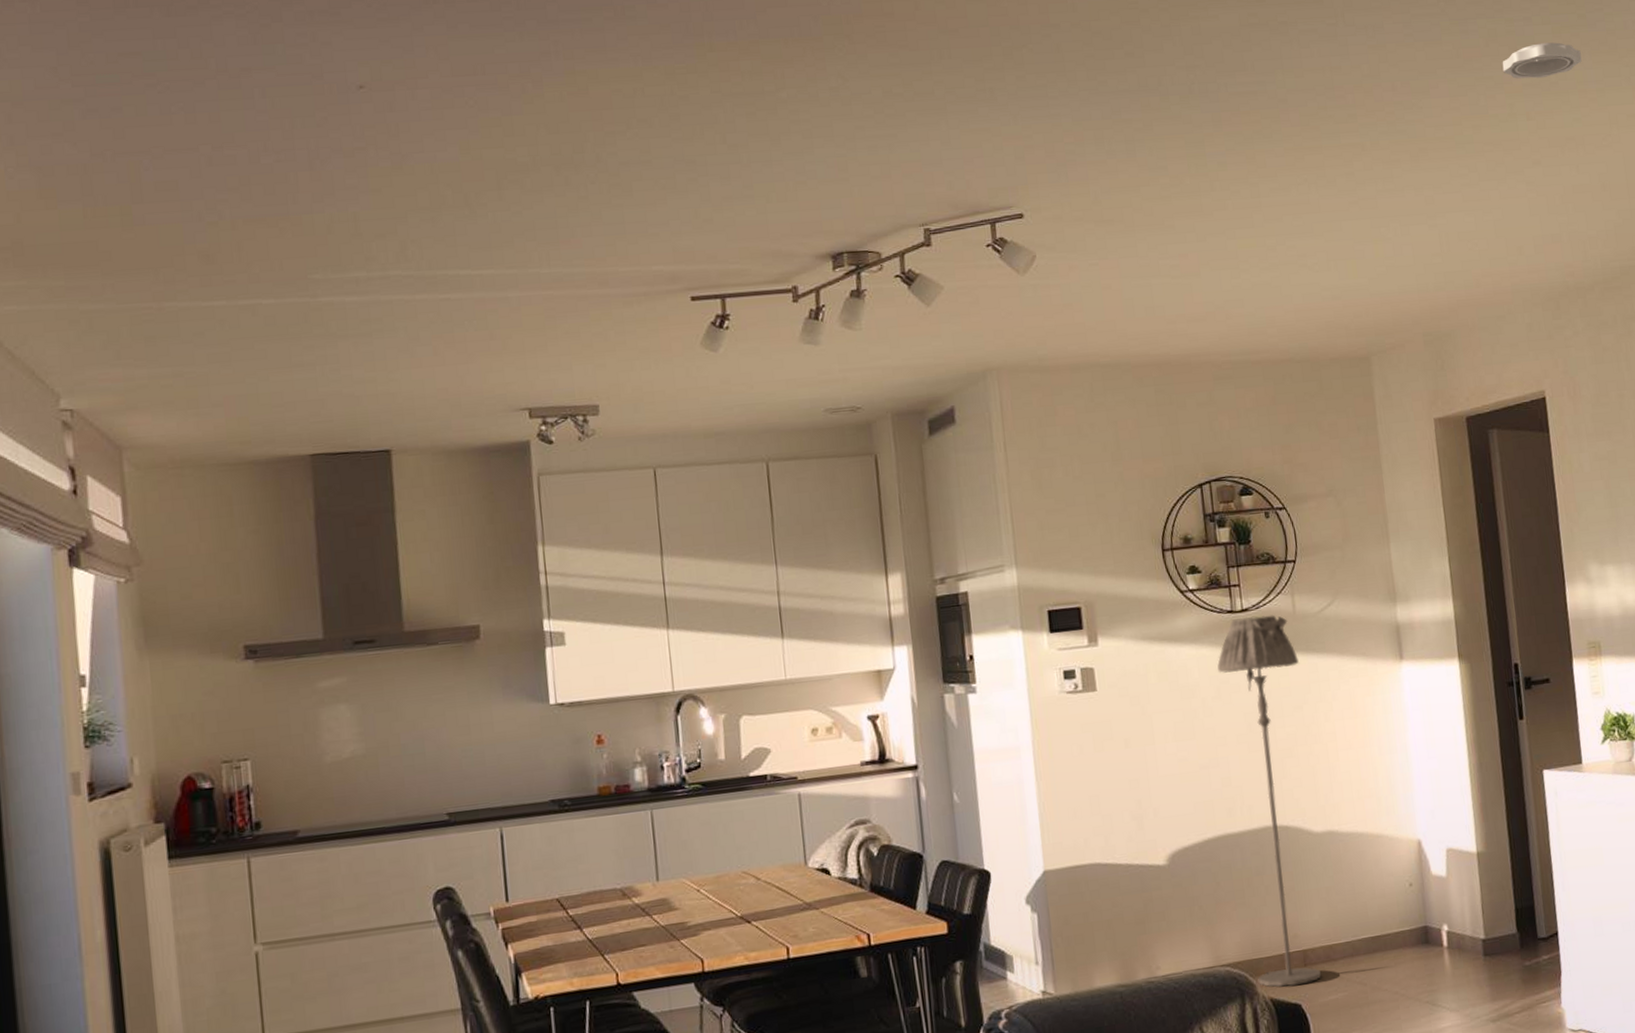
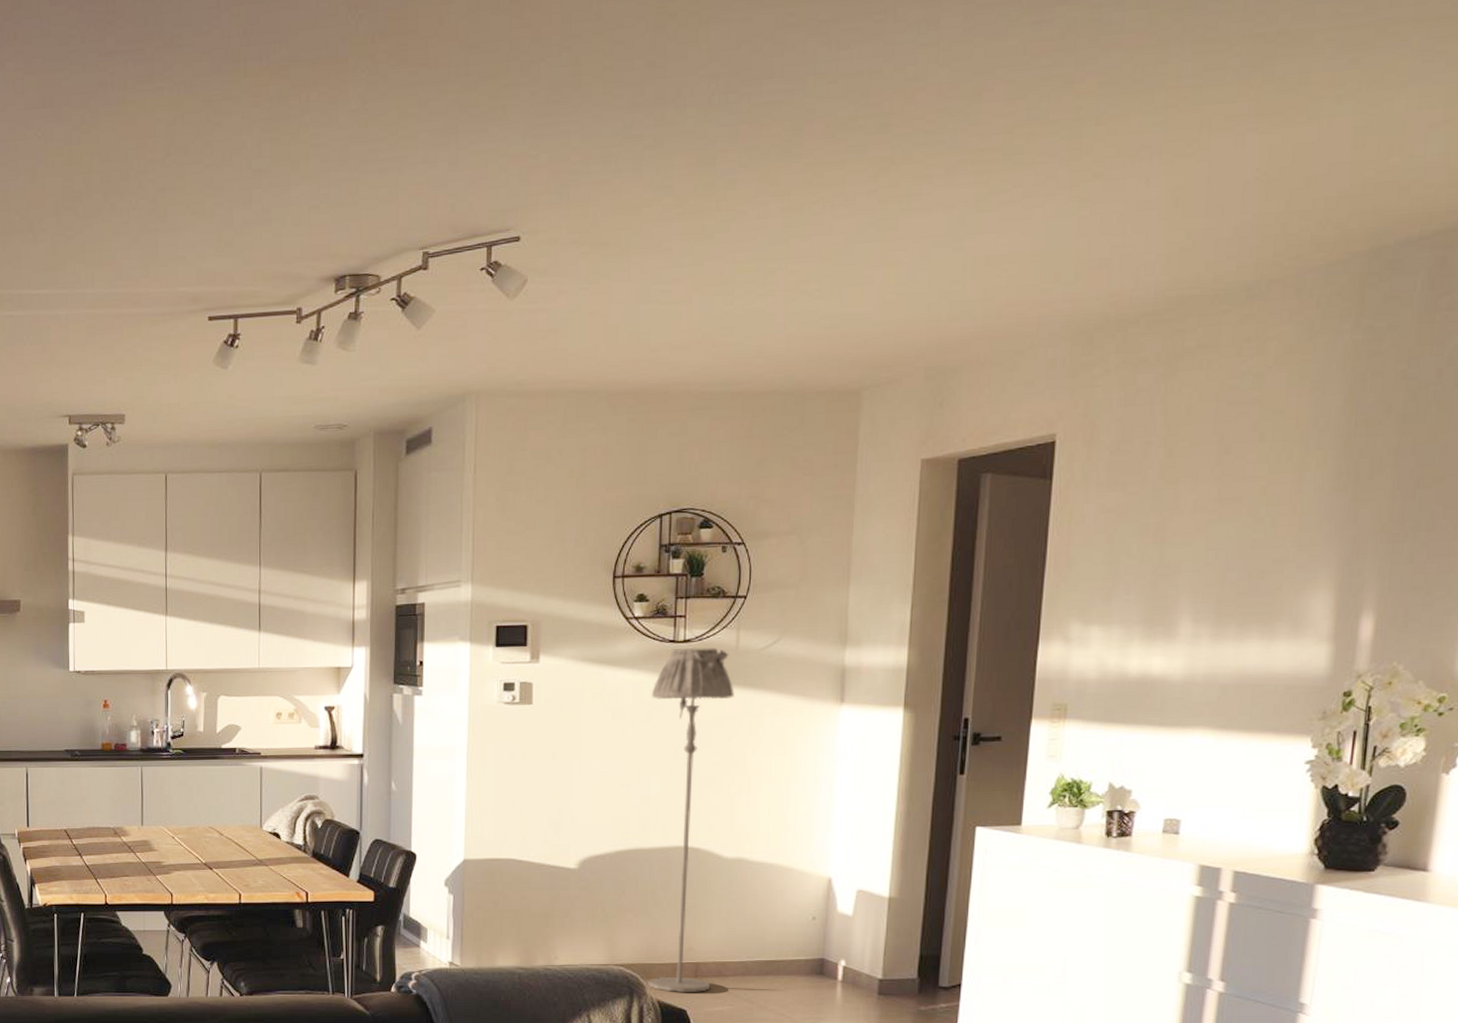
smoke detector: present [1502,42,1582,79] -> none [1076,30,1180,77]

